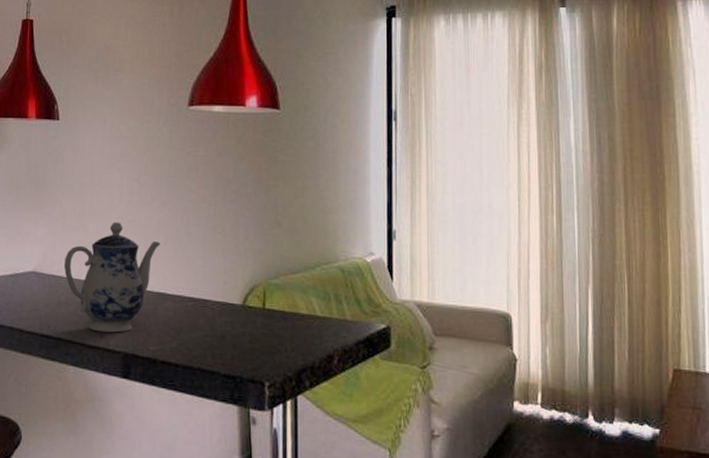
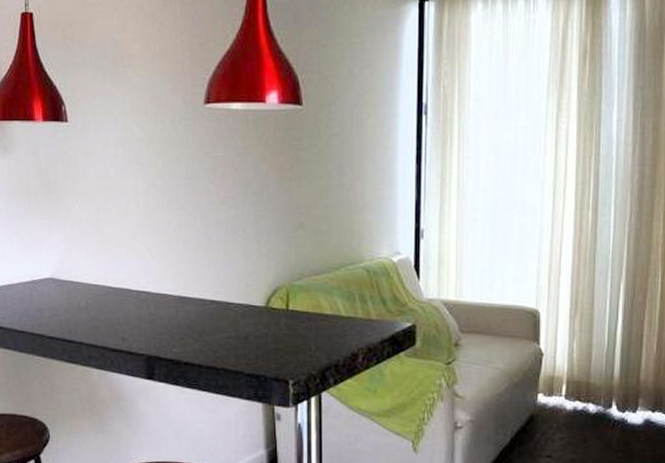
teapot: present [64,222,160,333] -> none [82,226,180,336]

